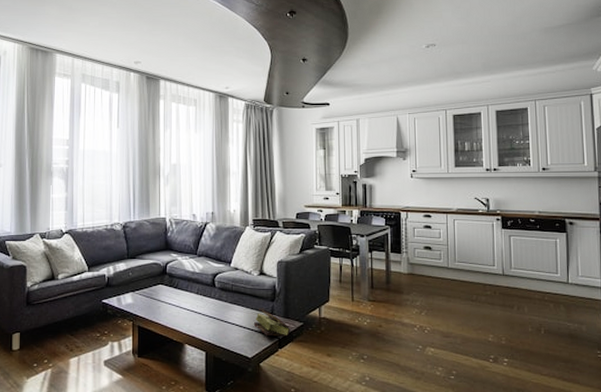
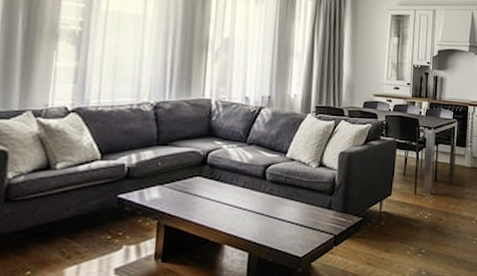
book: present [254,308,291,337] -> none [308,202,348,233]

